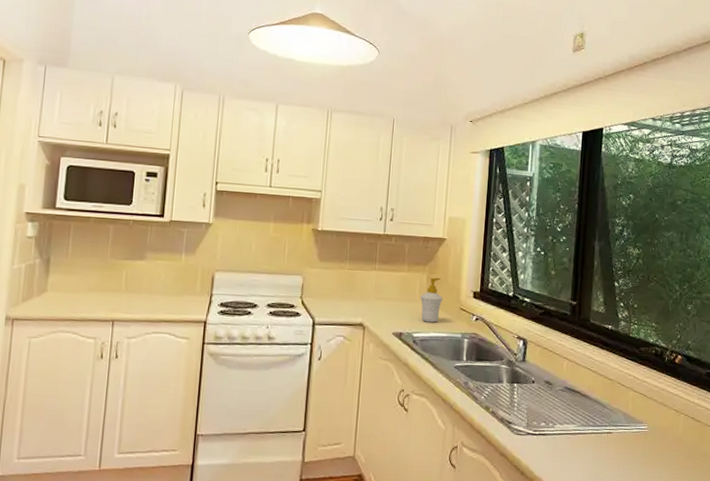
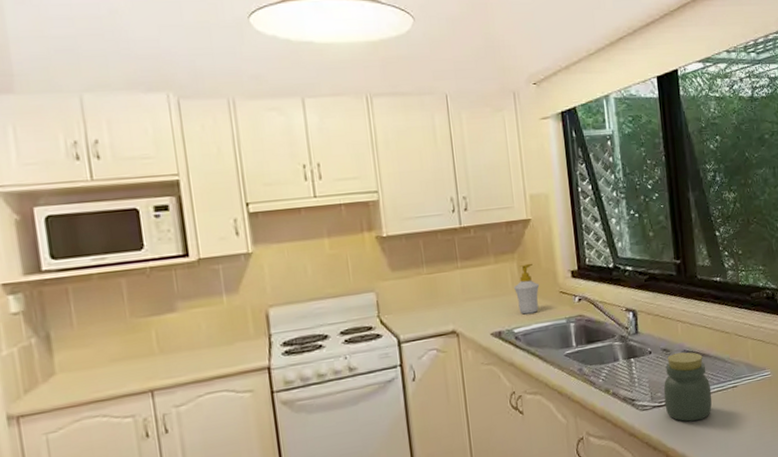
jar: none [538,388,586,457] -> present [663,352,712,422]

